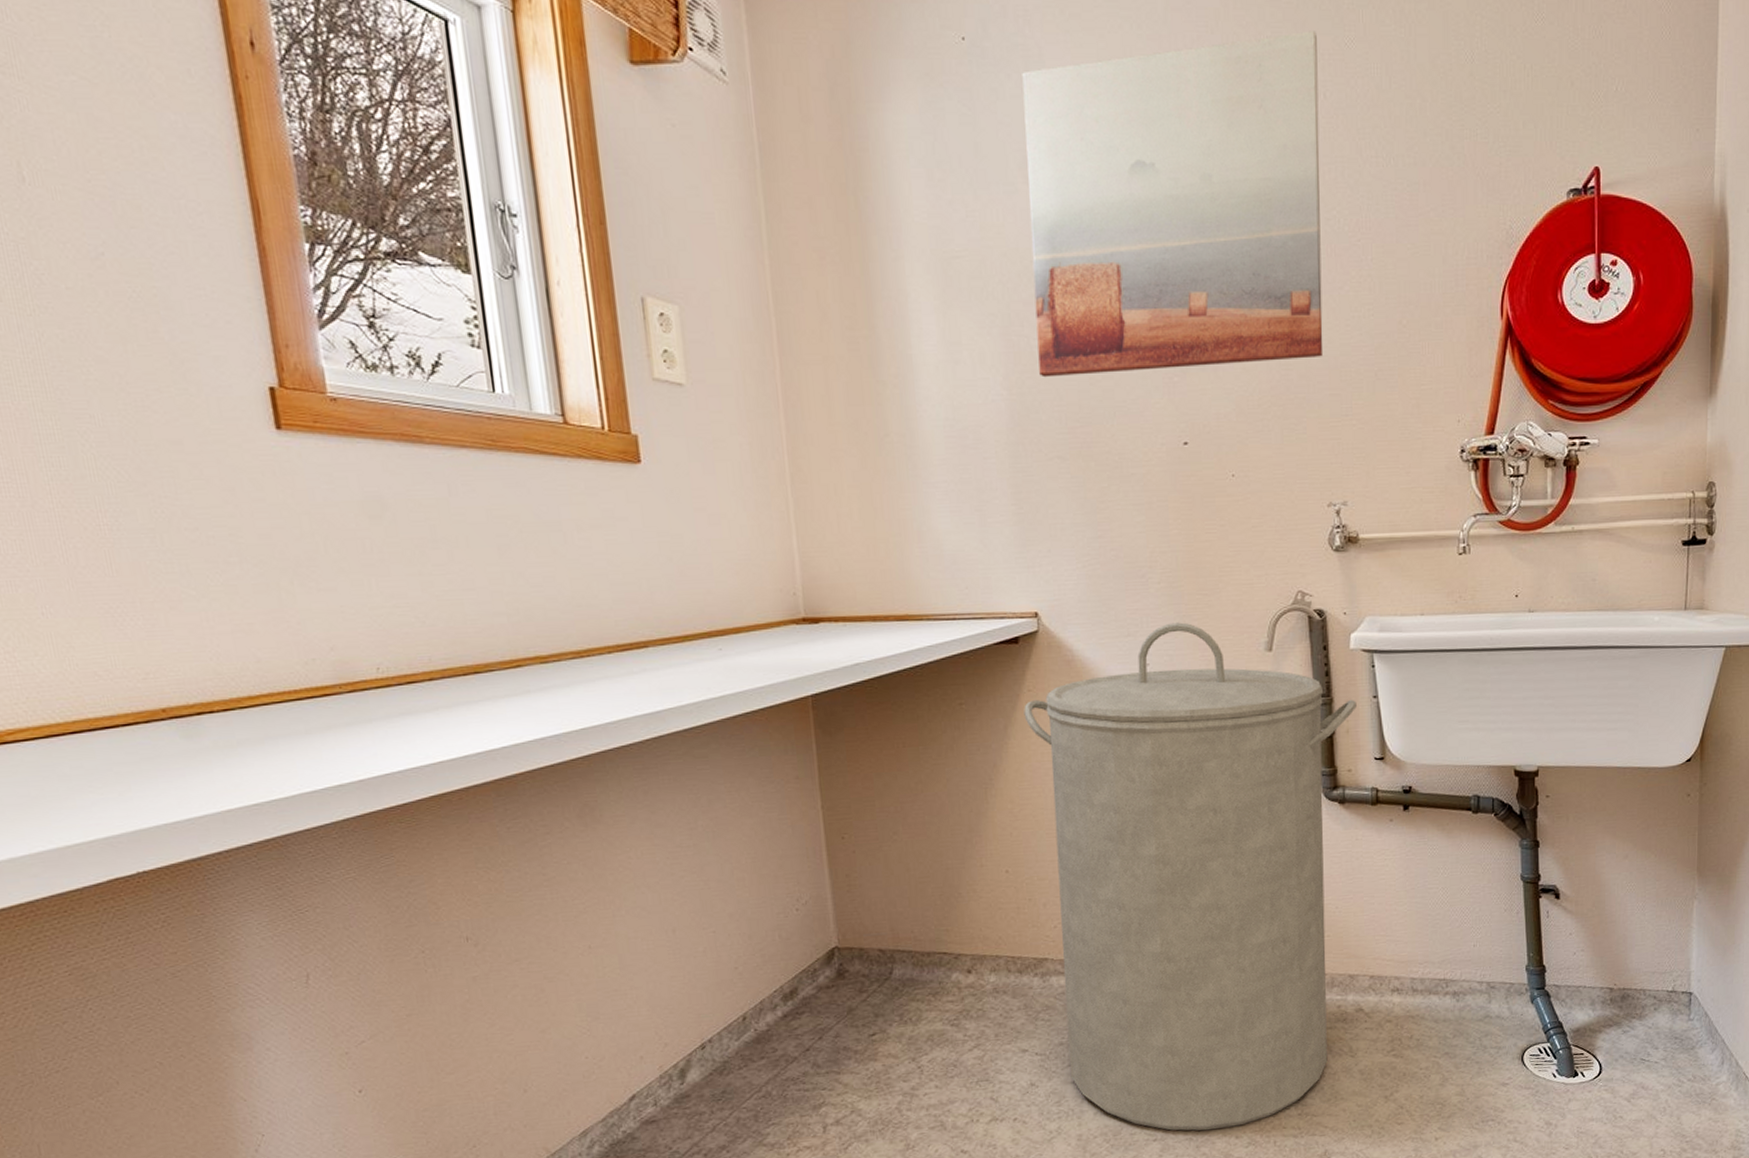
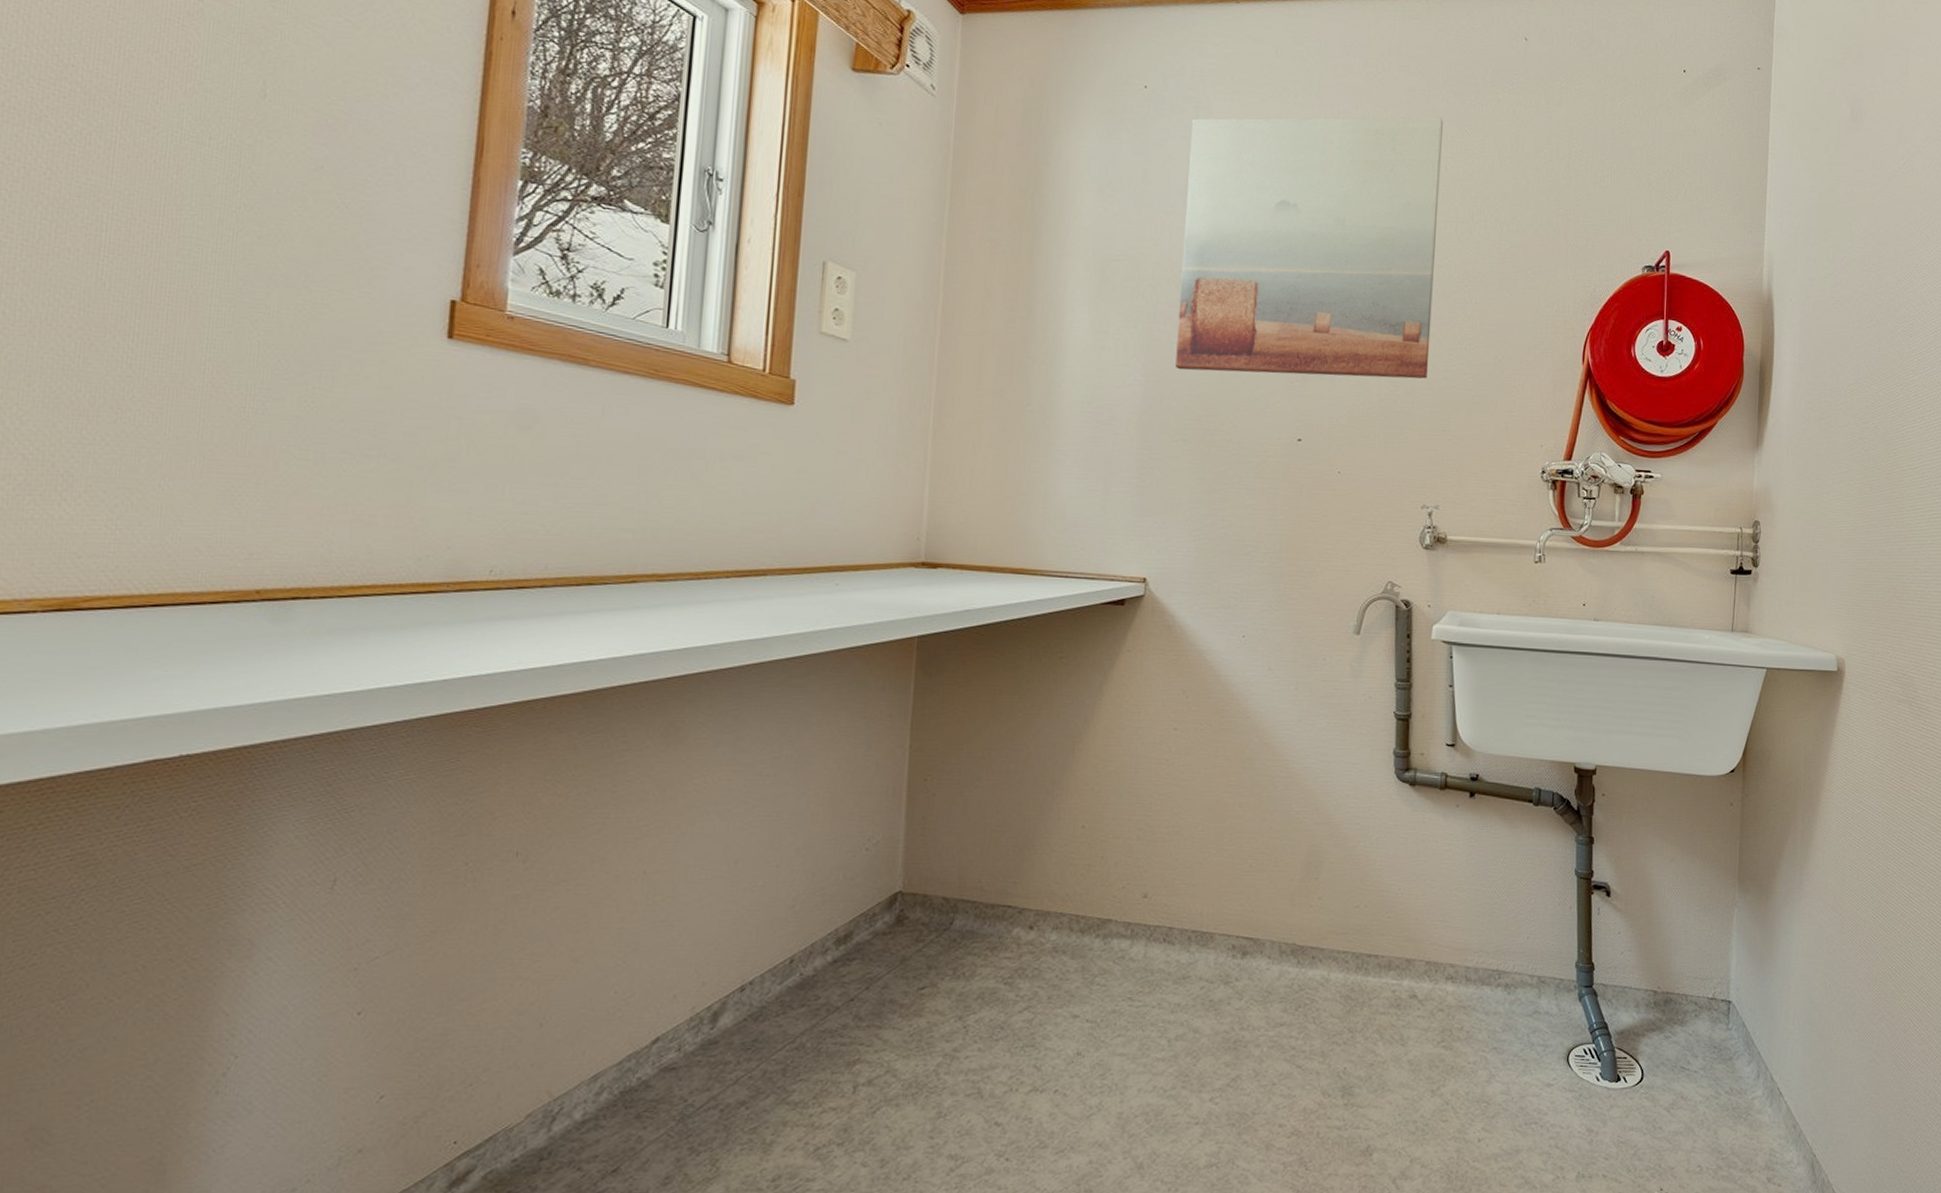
laundry hamper: present [1024,622,1357,1131] -> none [1118,599,1433,1117]

